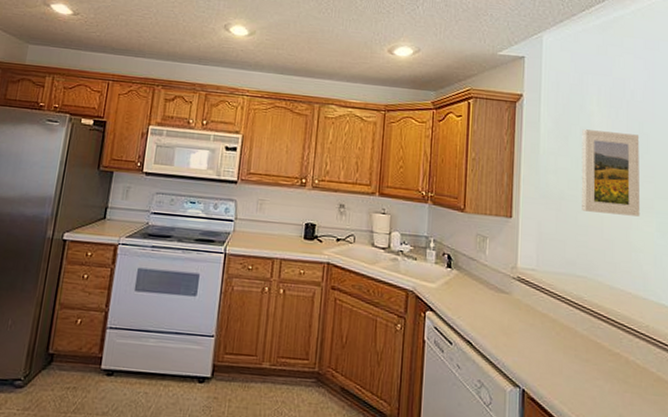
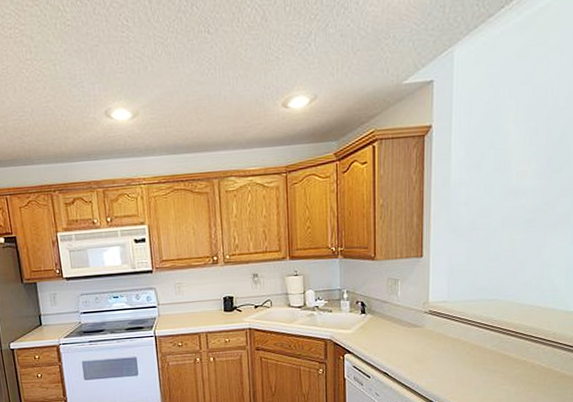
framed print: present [581,129,641,217] -> none [494,146,560,237]

